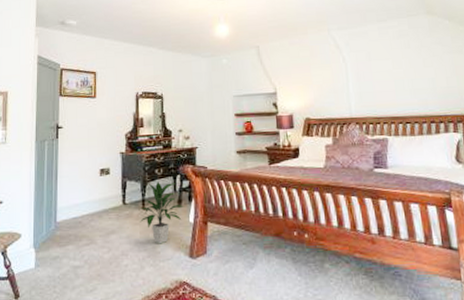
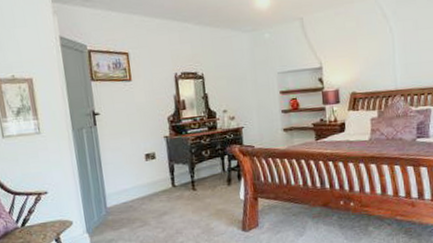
indoor plant: present [140,181,185,244] -> none [190,162,235,221]

